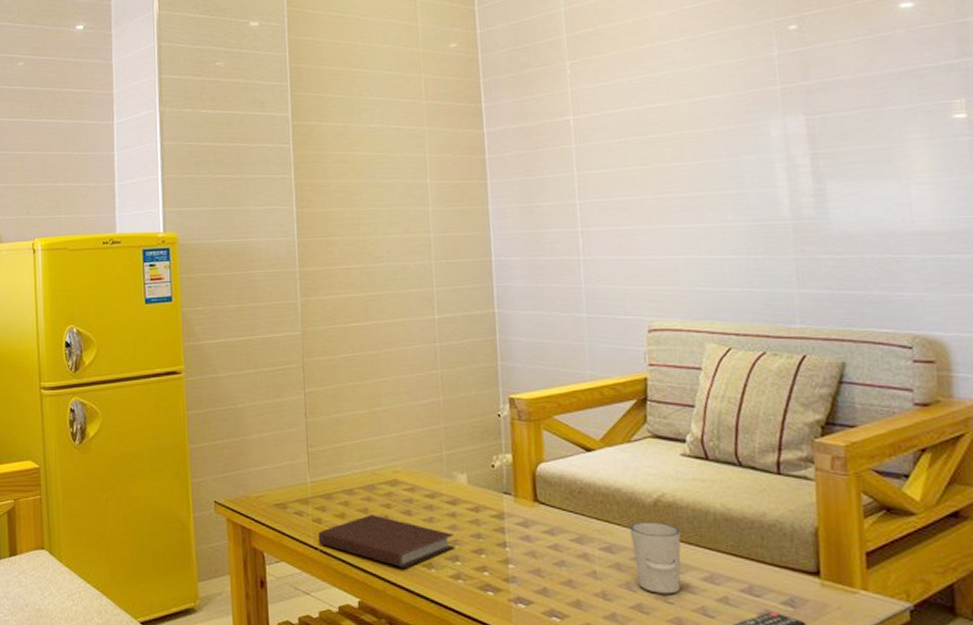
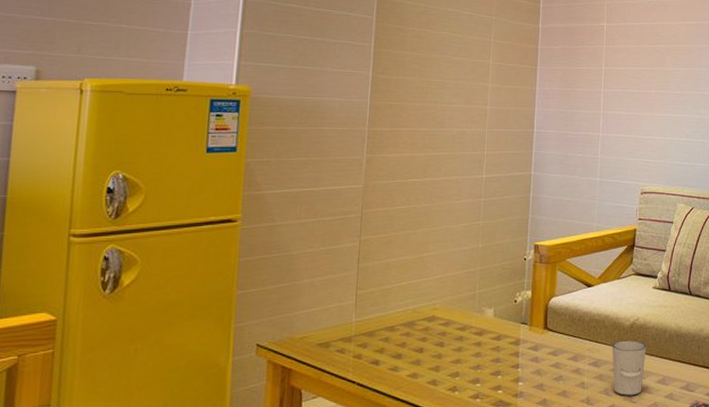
notebook: present [317,514,455,568] -> none [356,348,478,393]

